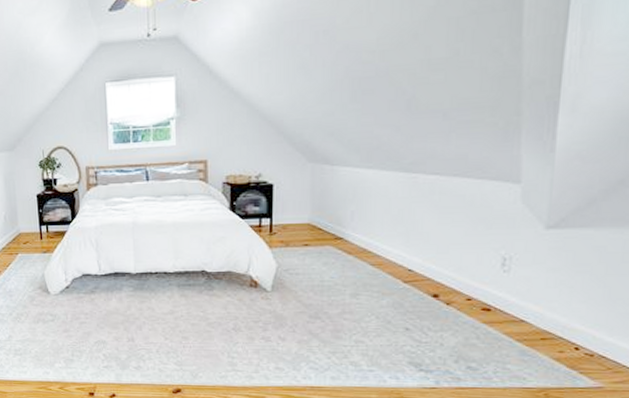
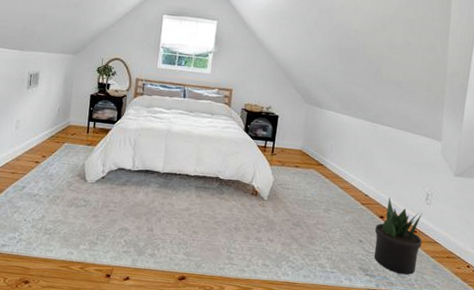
planter: none [426,269,500,367] -> present [373,197,423,275]

